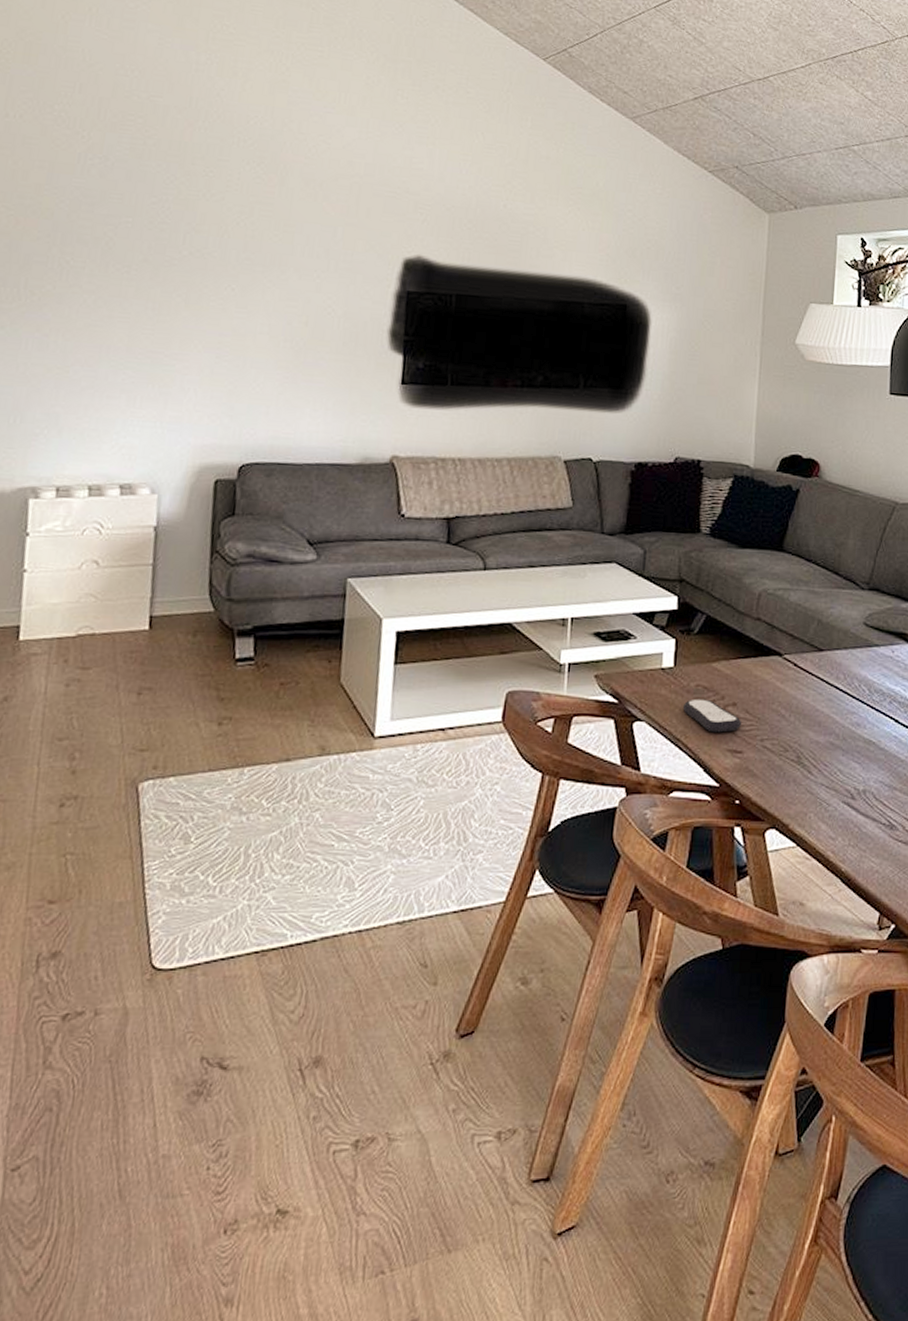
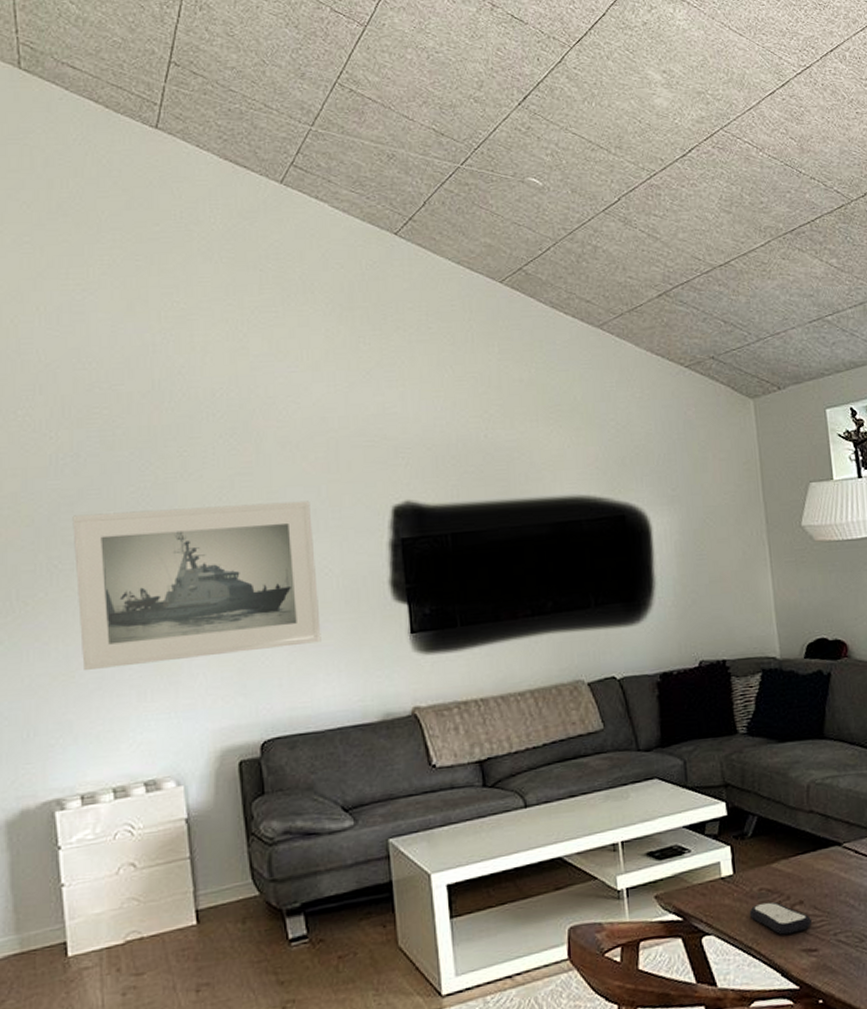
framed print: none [79,216,325,379] -> present [72,500,321,671]

